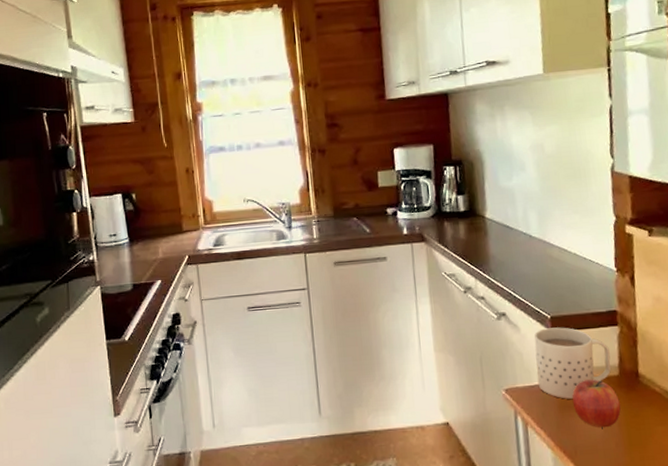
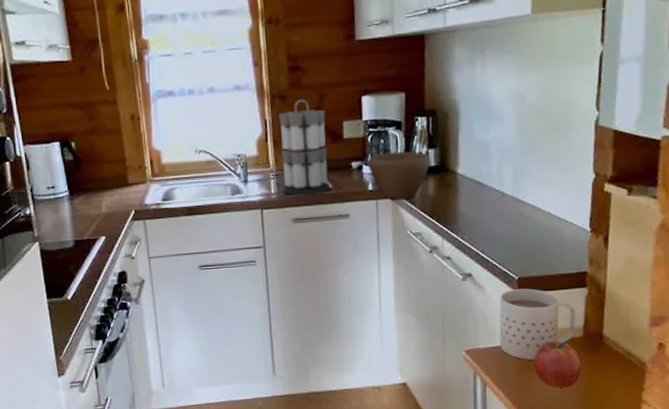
spice rack: none [319,152,368,241] -> present [279,99,330,196]
bowl: none [402,198,460,243] -> present [368,151,430,200]

